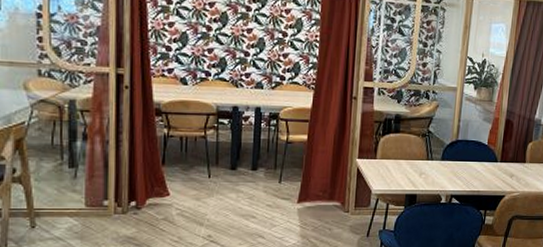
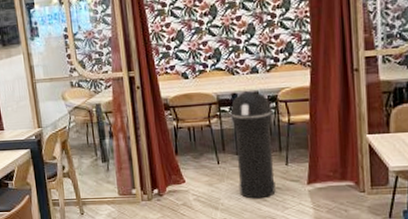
trash can: none [228,106,272,216] -> present [230,91,276,199]

